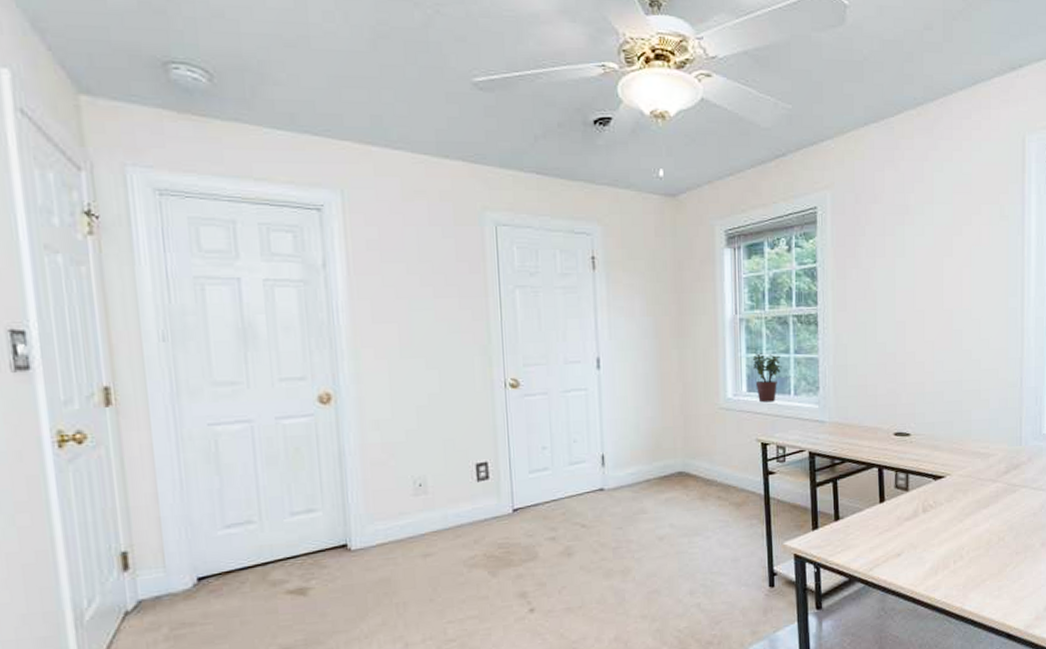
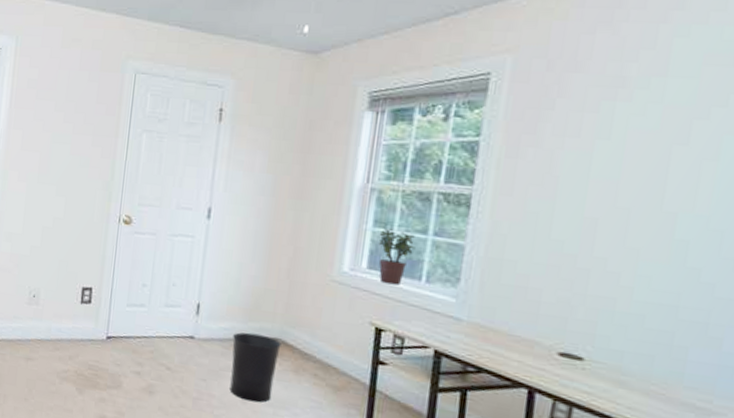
waste bin: none [639,471,686,537] -> present [229,332,281,402]

